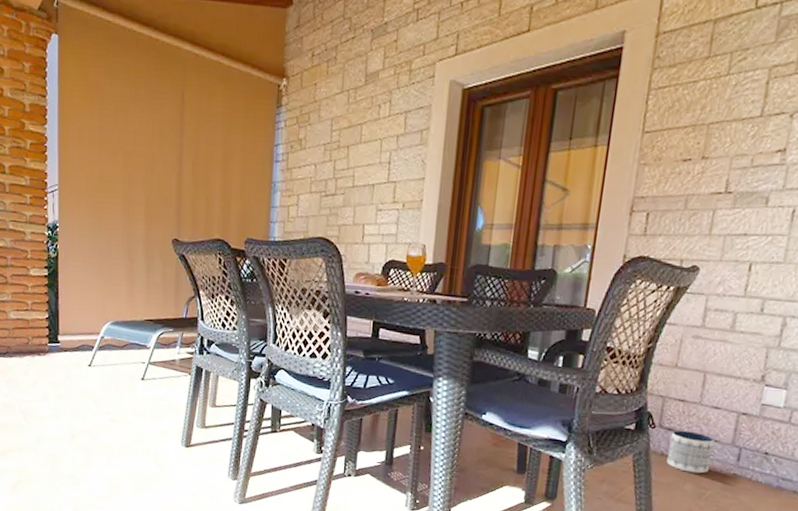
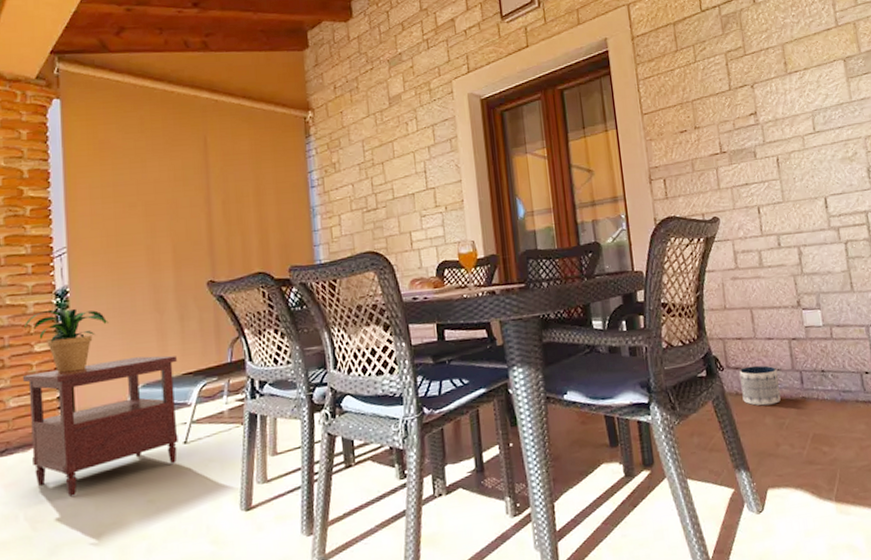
side table: none [20,293,141,402] -> present [22,355,178,497]
potted plant: none [23,240,89,299] -> present [25,308,109,373]

